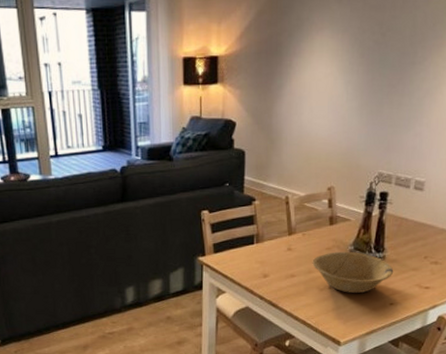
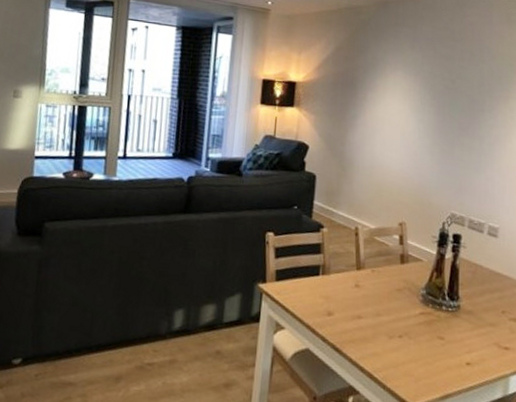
bowl: present [312,251,394,293] -> none [381,294,470,347]

